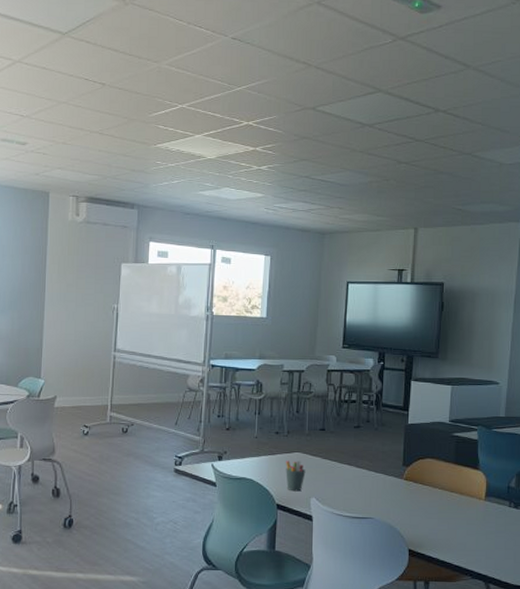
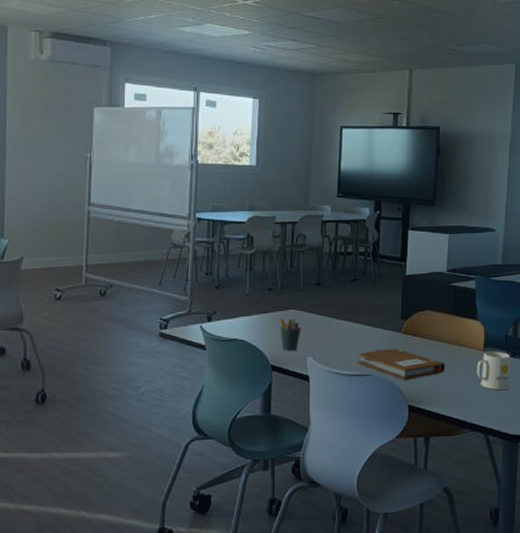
notebook: none [360,493,446,525] -> present [358,348,445,380]
mug: none [477,501,513,541] -> present [476,351,511,391]

